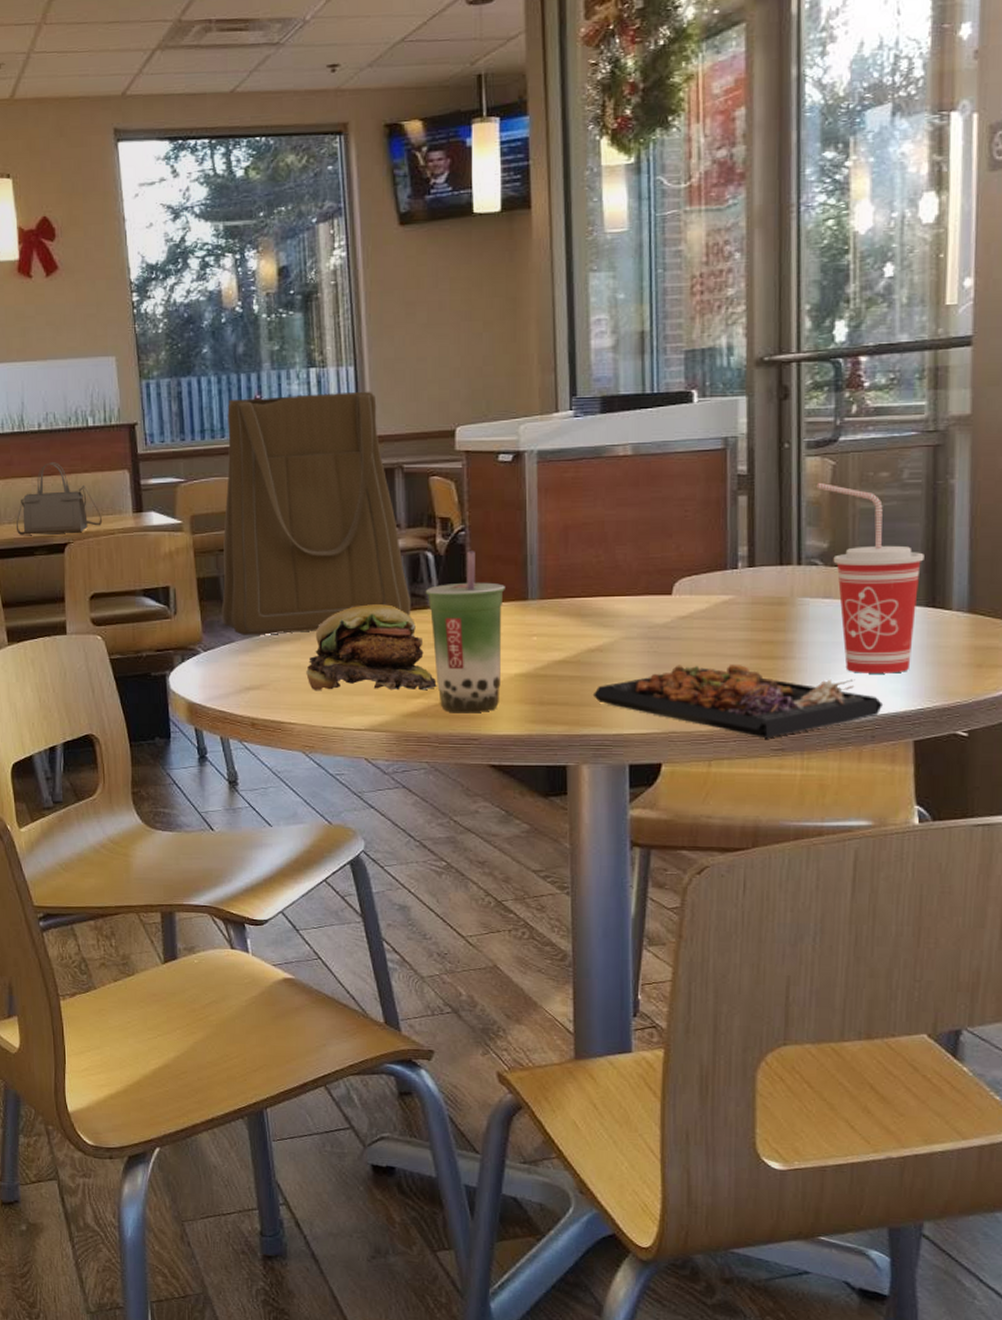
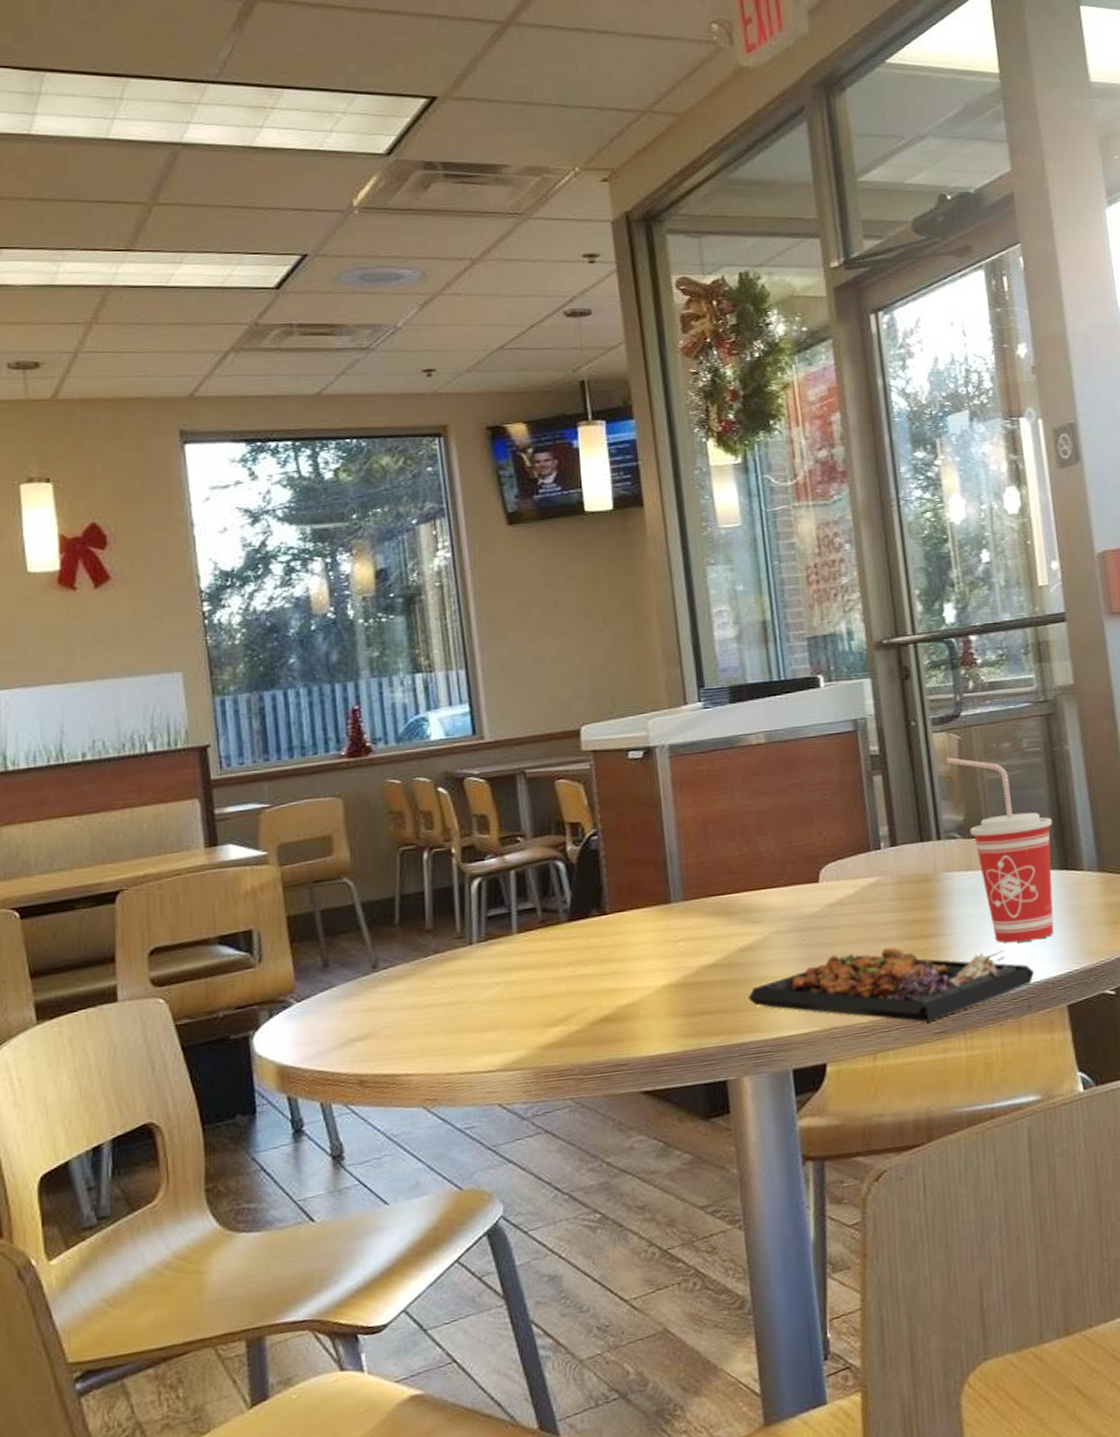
handbag: present [15,462,103,536] -> none [50,796,166,888]
shopping bag: present [221,391,411,636] -> none [318,694,543,979]
burger: present [306,604,437,691] -> none [424,923,577,1032]
beverage cup: present [425,551,505,713] -> none [557,856,648,1038]

